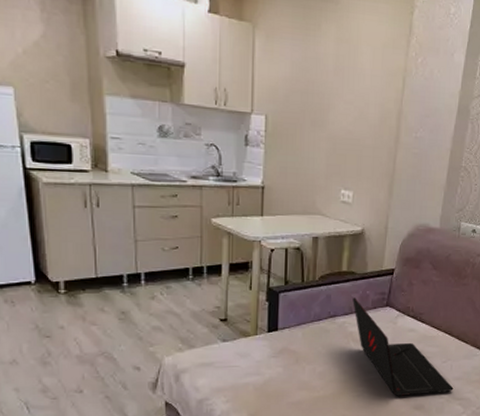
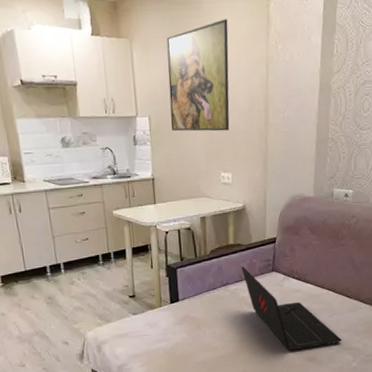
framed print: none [290,19,366,144] -> present [166,19,230,132]

